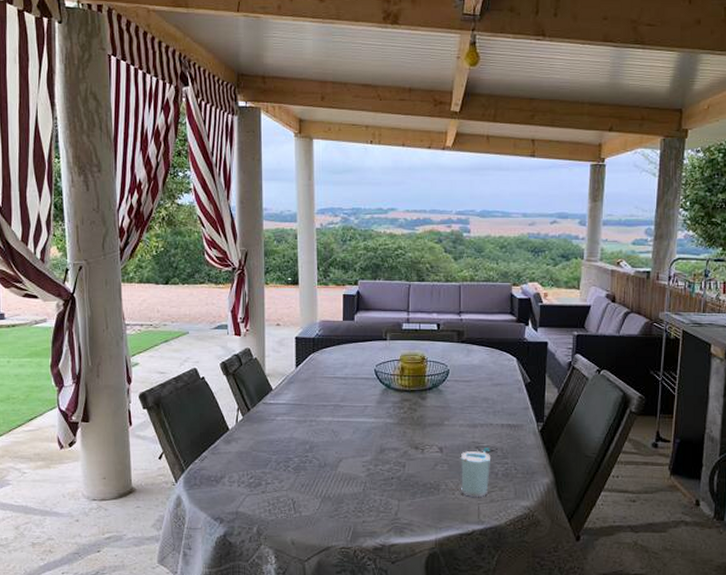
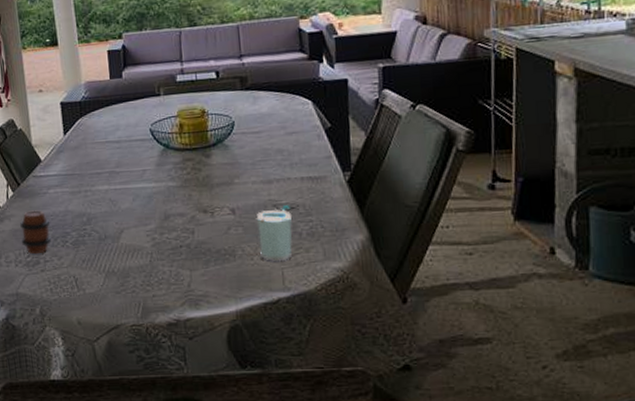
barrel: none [246,435,275,477] -> present [20,210,52,255]

